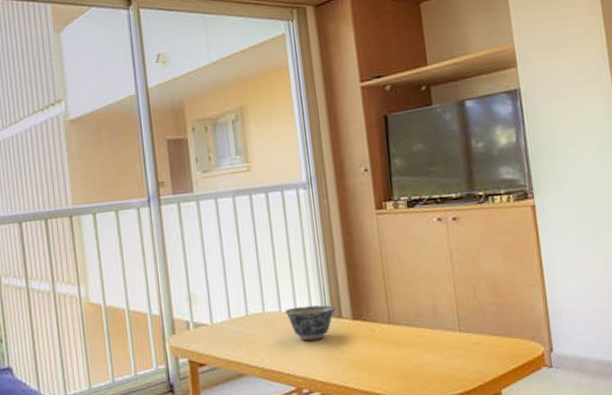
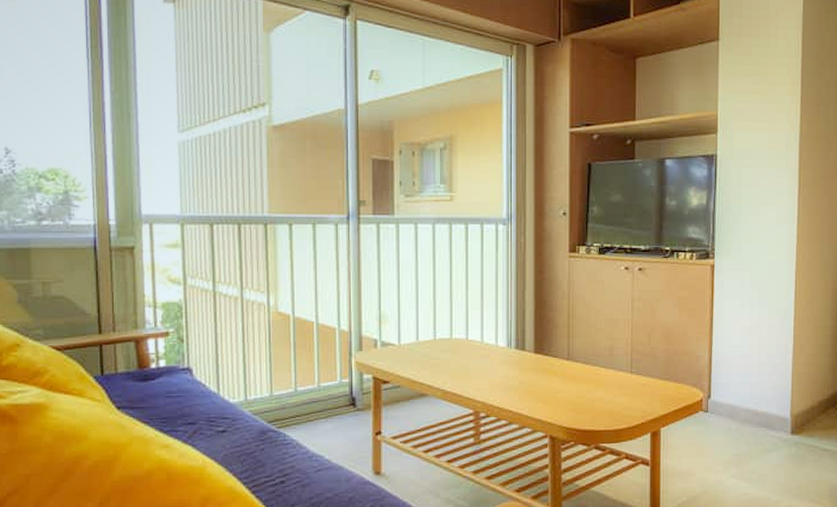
bowl: present [284,305,337,341] -> none [471,336,521,369]

